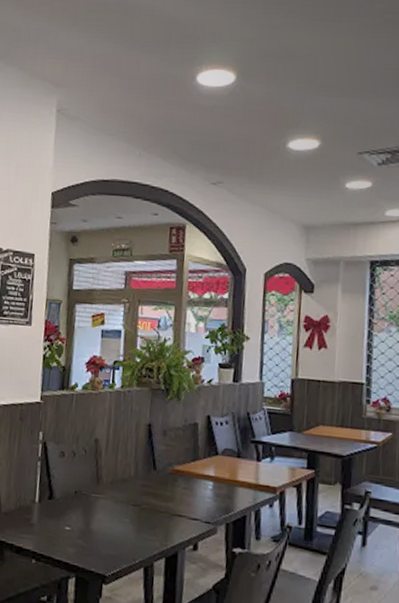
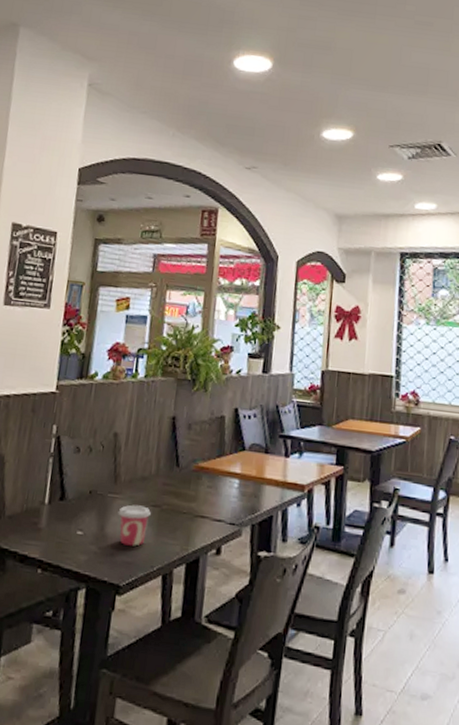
cup: none [101,504,131,541] -> present [118,504,151,547]

